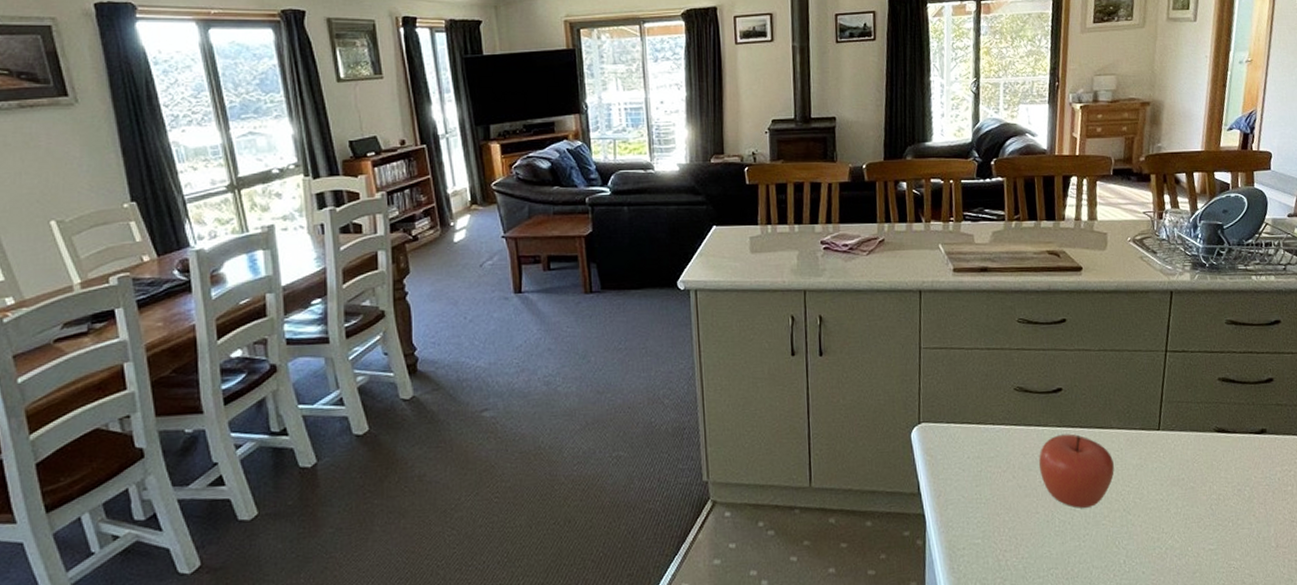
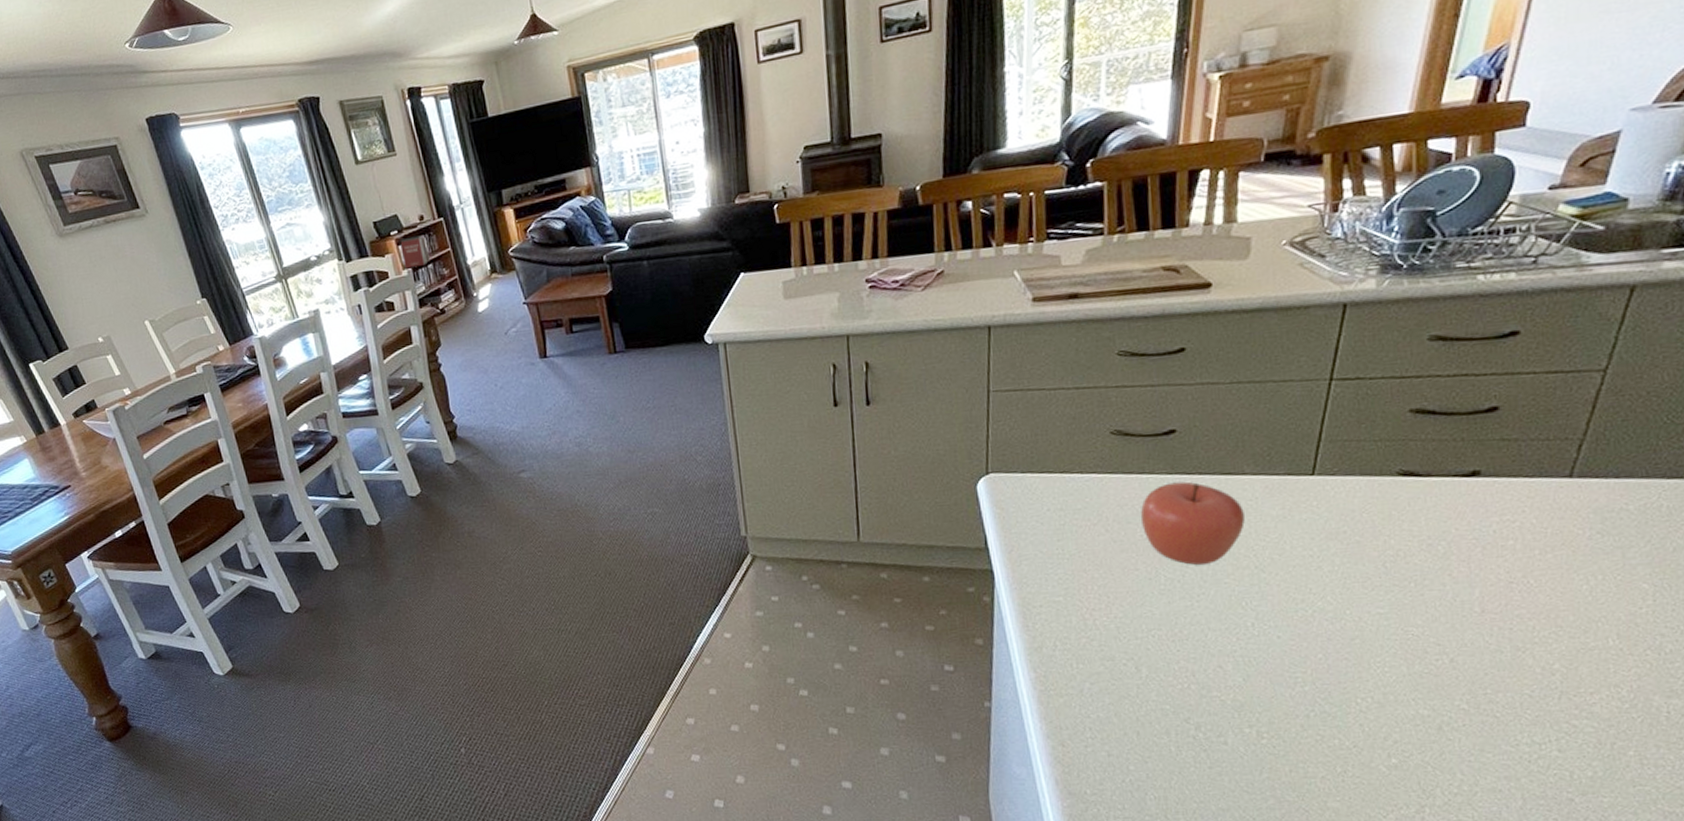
books: none [376,159,407,192] -> present [400,235,430,269]

